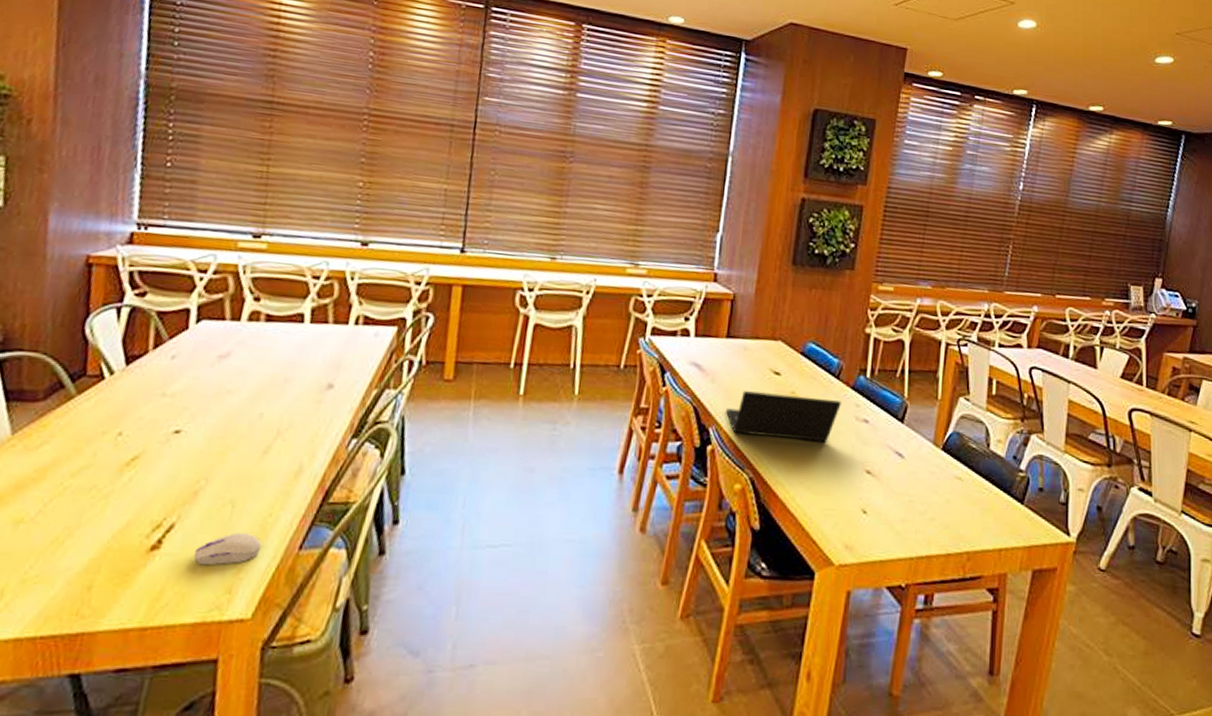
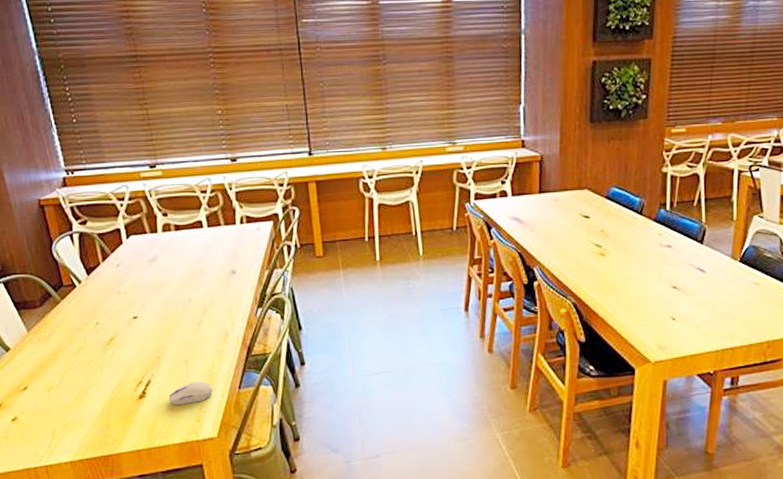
laptop: present [726,391,841,443] -> none [546,232,646,270]

